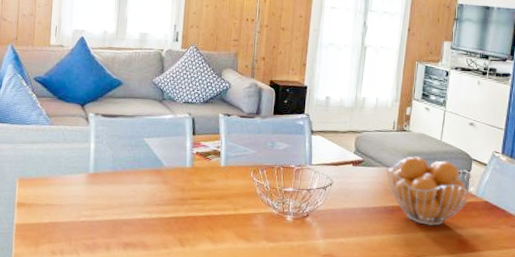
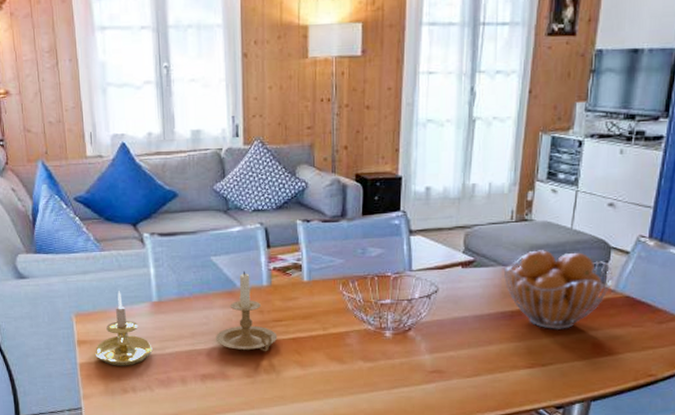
candle holder: none [31,161,84,230] -> present [95,291,153,366]
candle holder: none [140,153,195,226] -> present [215,271,278,352]

